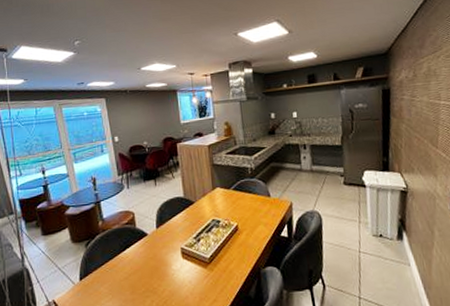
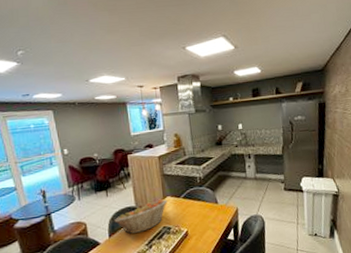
fruit basket: none [162,190,217,225] -> present [114,199,167,234]

